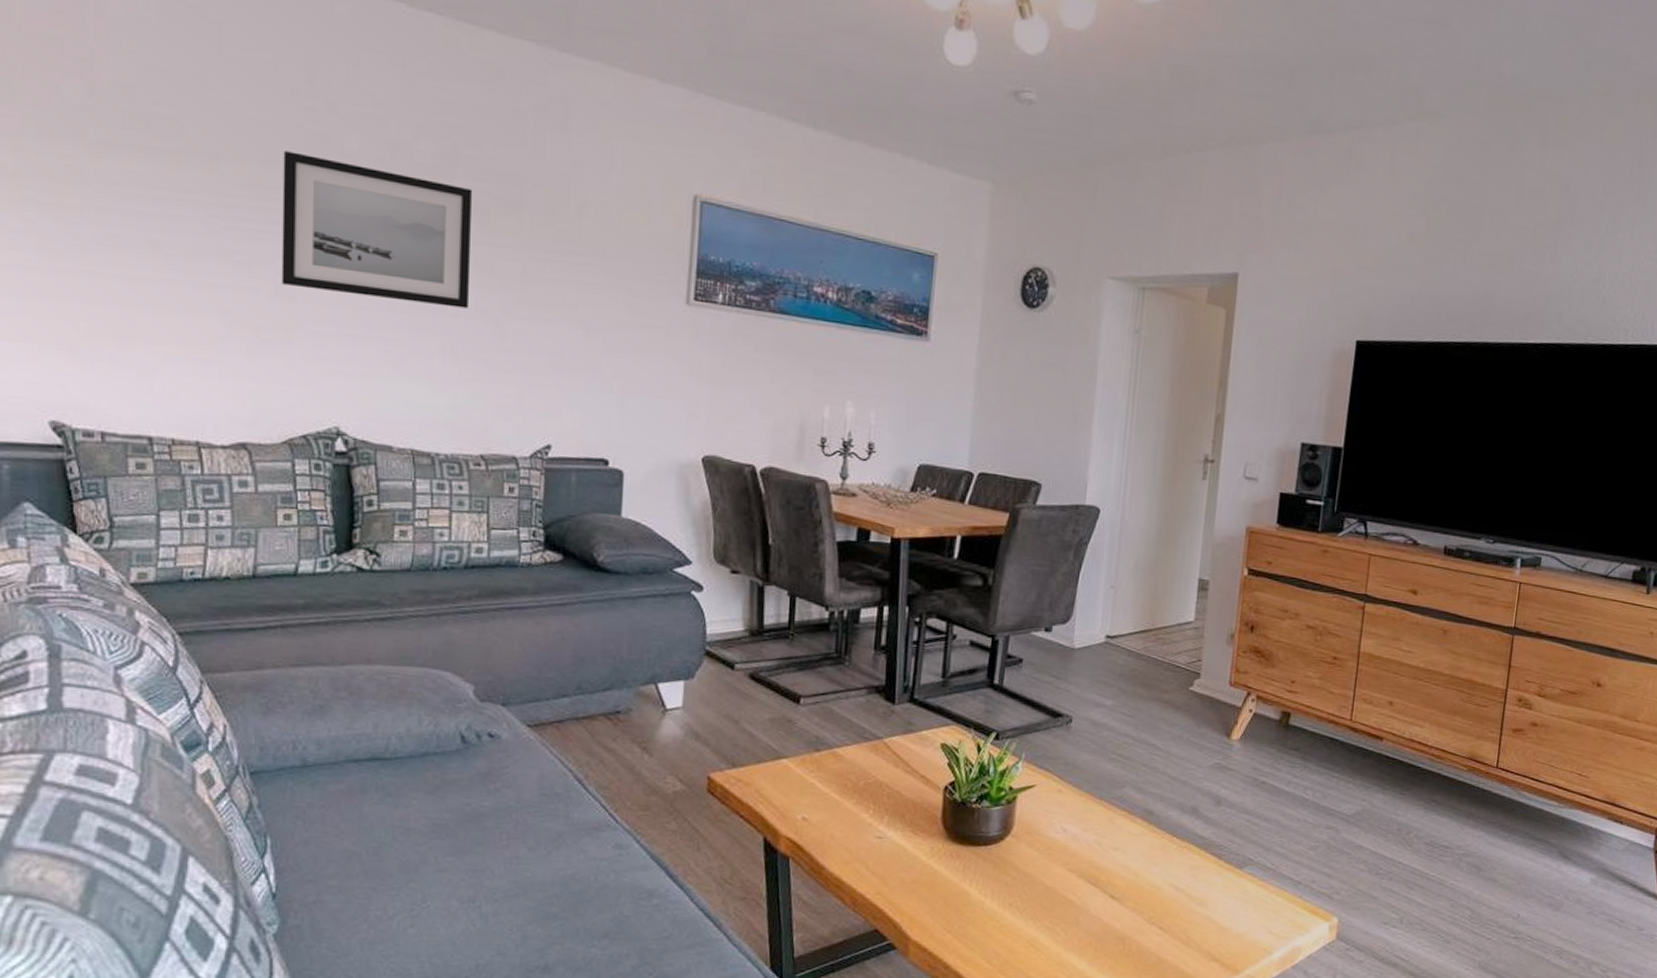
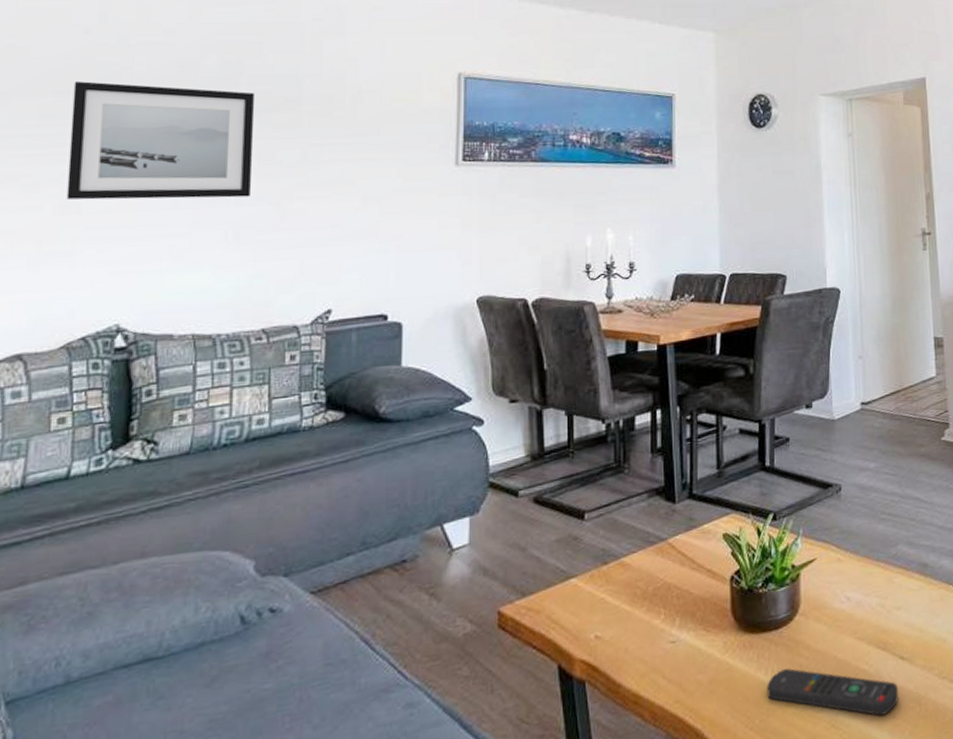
remote control: none [969,883,1104,946] -> present [767,668,898,716]

